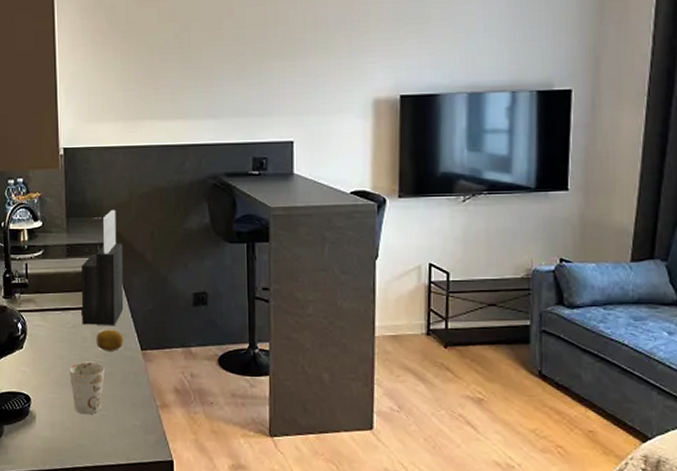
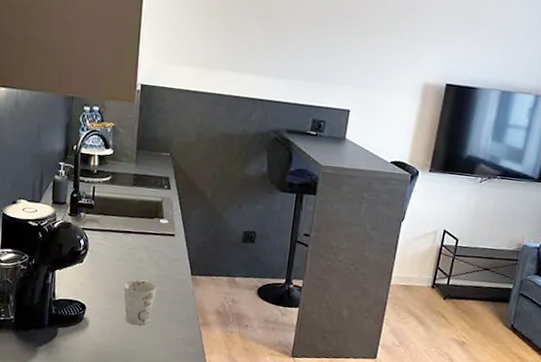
knife block: present [81,209,124,326] -> none [140,148,187,252]
fruit: present [96,329,123,351] -> none [151,253,177,274]

